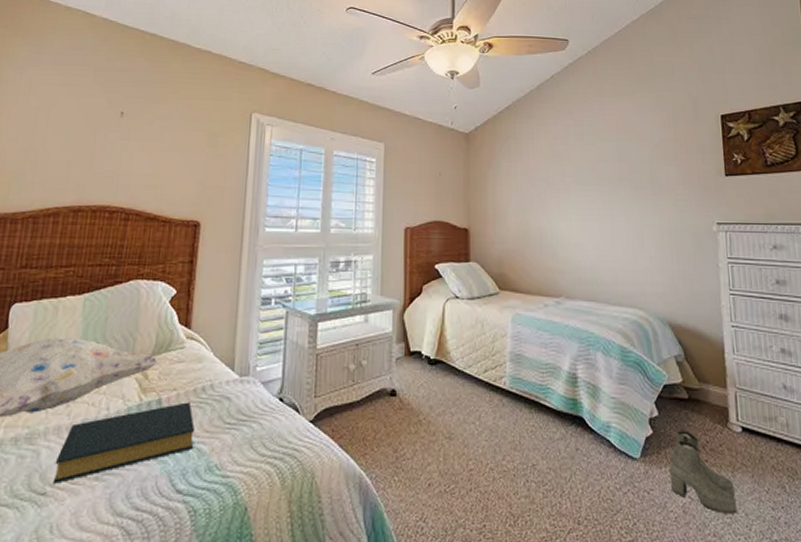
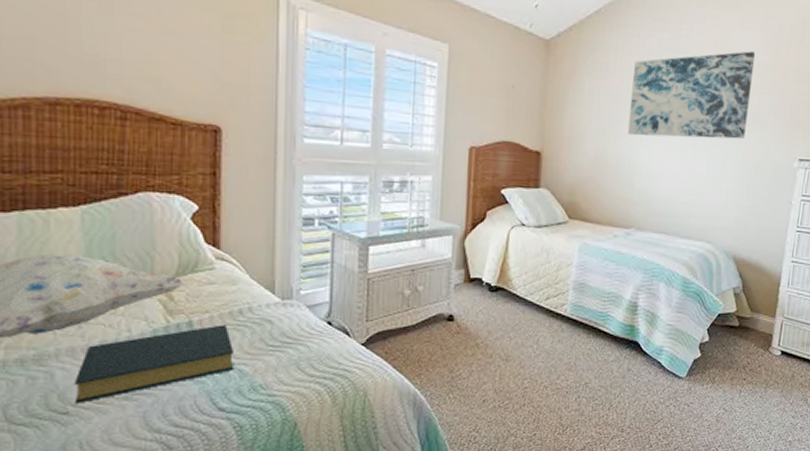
wall art: none [545,129,659,210] -> present [627,51,756,140]
boots: present [669,431,738,514] -> none [709,354,765,422]

